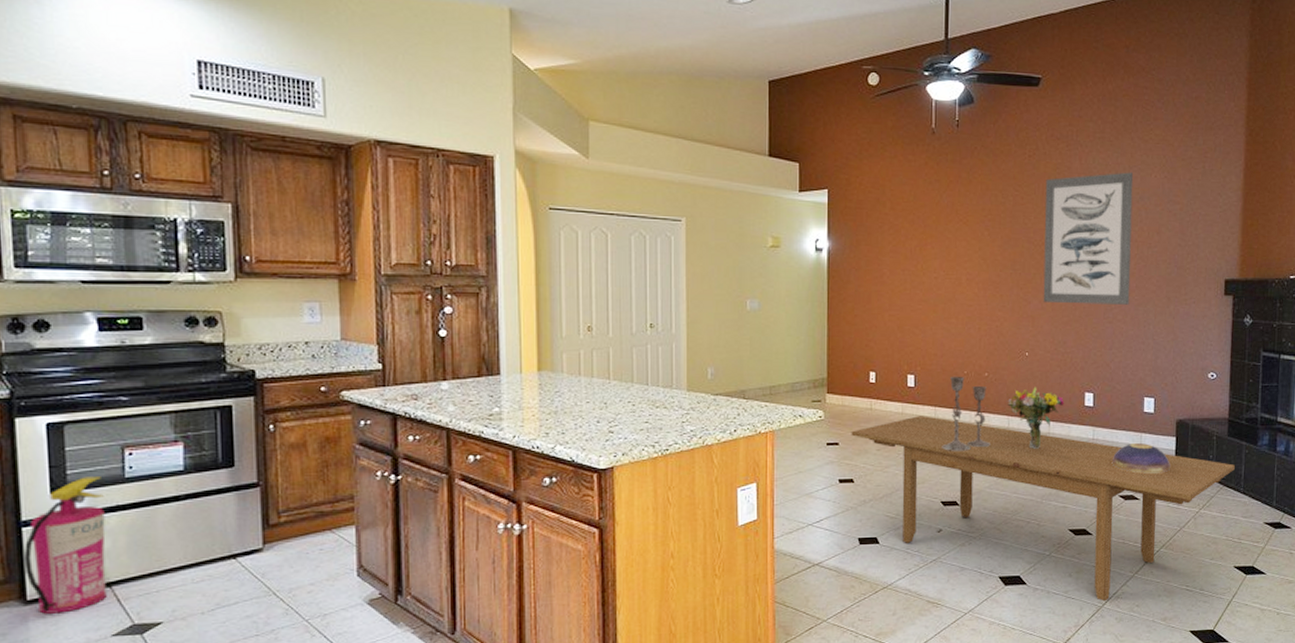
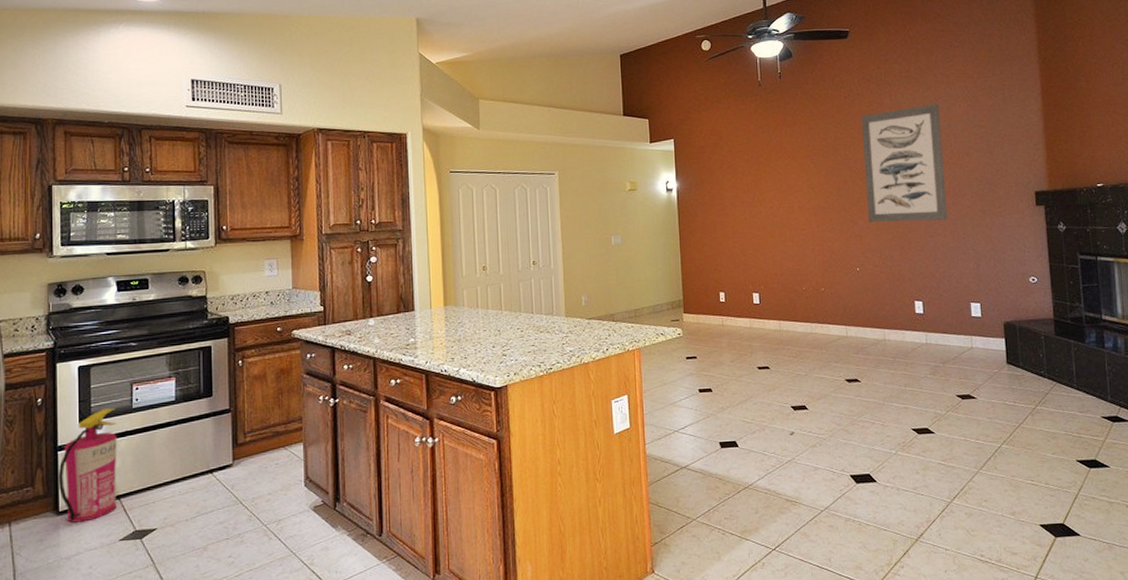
dining table: present [851,416,1235,602] -> none [706,329,1066,497]
candlestick: present [942,376,990,451] -> none [788,292,832,360]
bouquet: present [1007,387,1064,450] -> none [844,298,896,356]
decorative bowl: present [1111,443,1170,474] -> none [946,345,1003,374]

